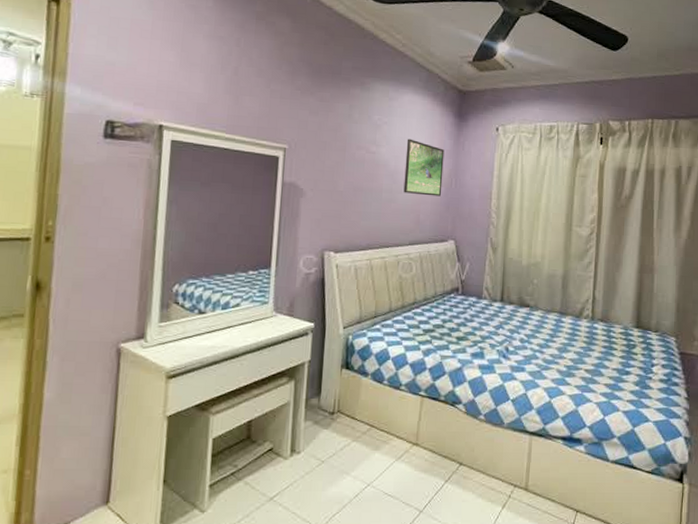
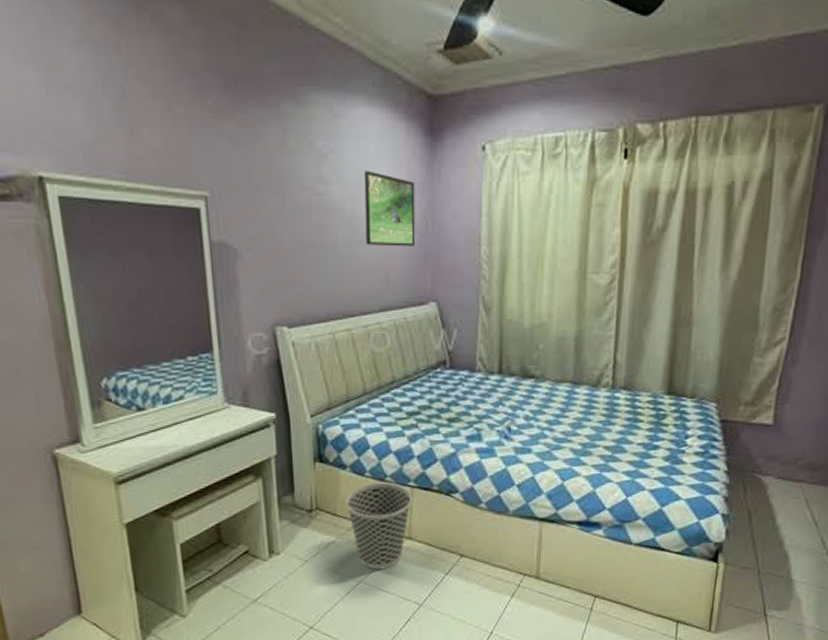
wastebasket: none [364,390,422,474] -> present [346,482,413,570]

